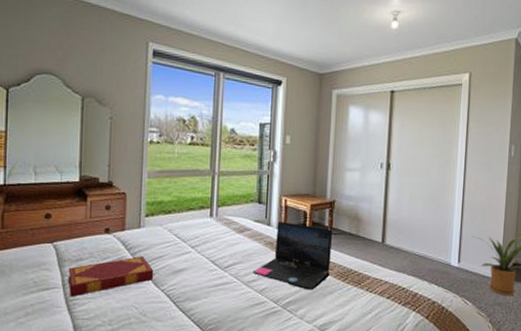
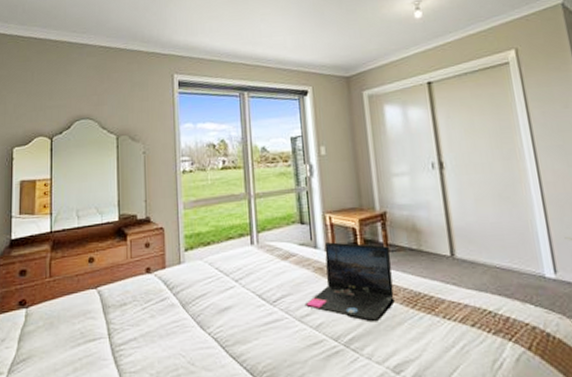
hardback book: present [68,256,154,297] -> none [112,296,199,347]

